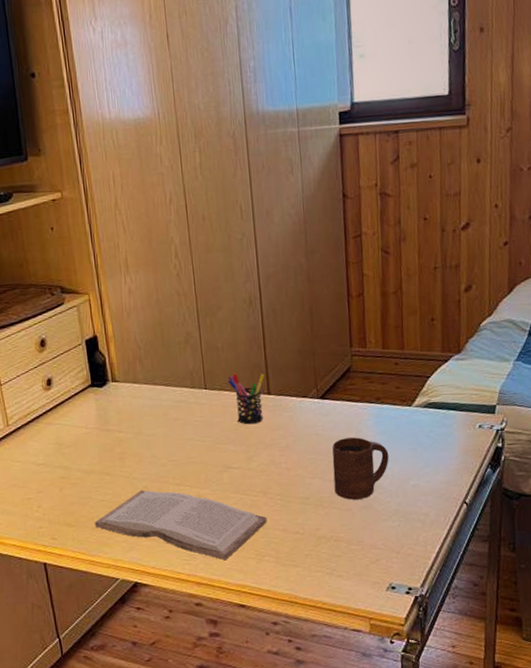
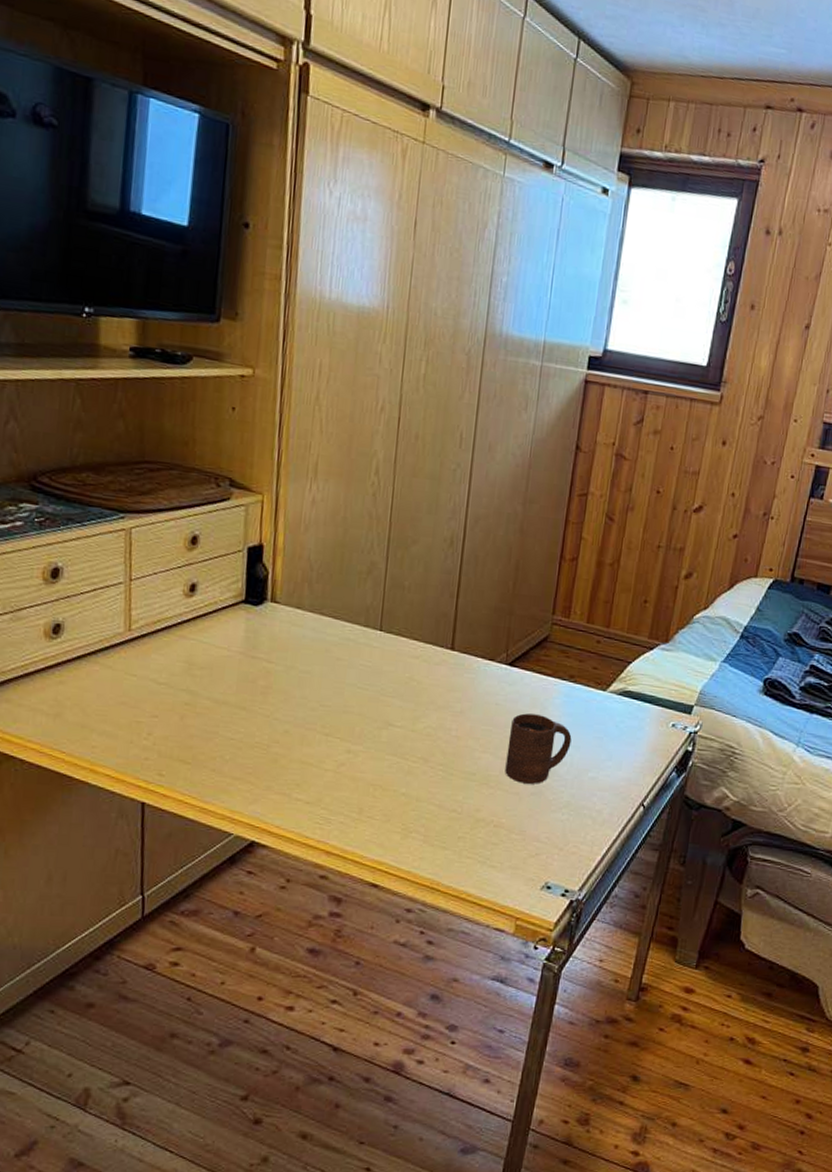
book: present [95,489,267,561] -> none [215,734,423,831]
pen holder: present [228,373,265,425] -> none [408,619,452,681]

